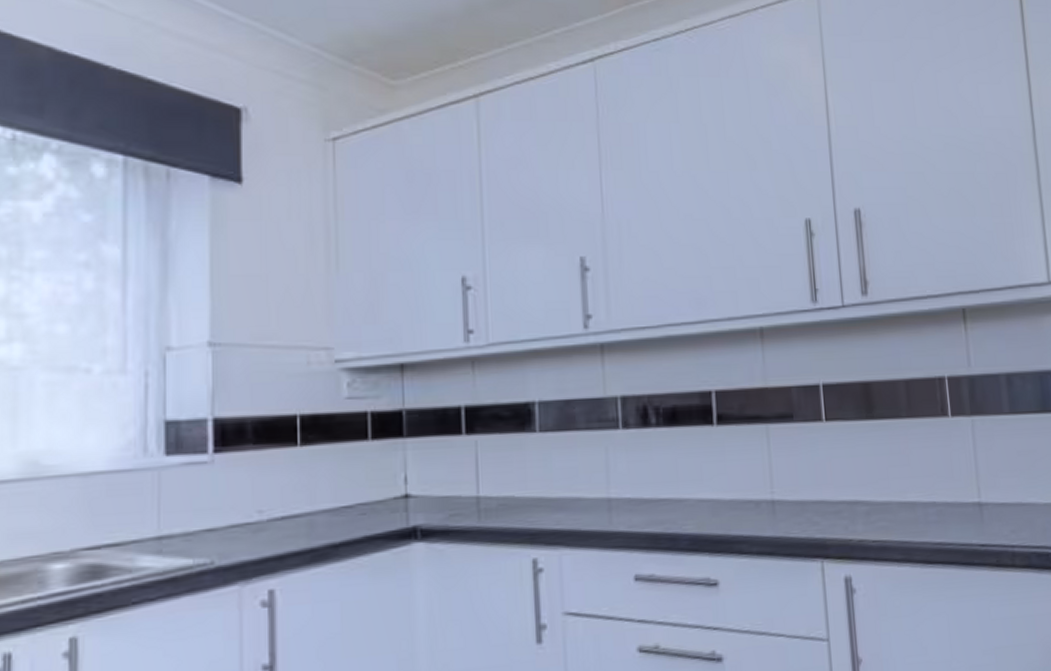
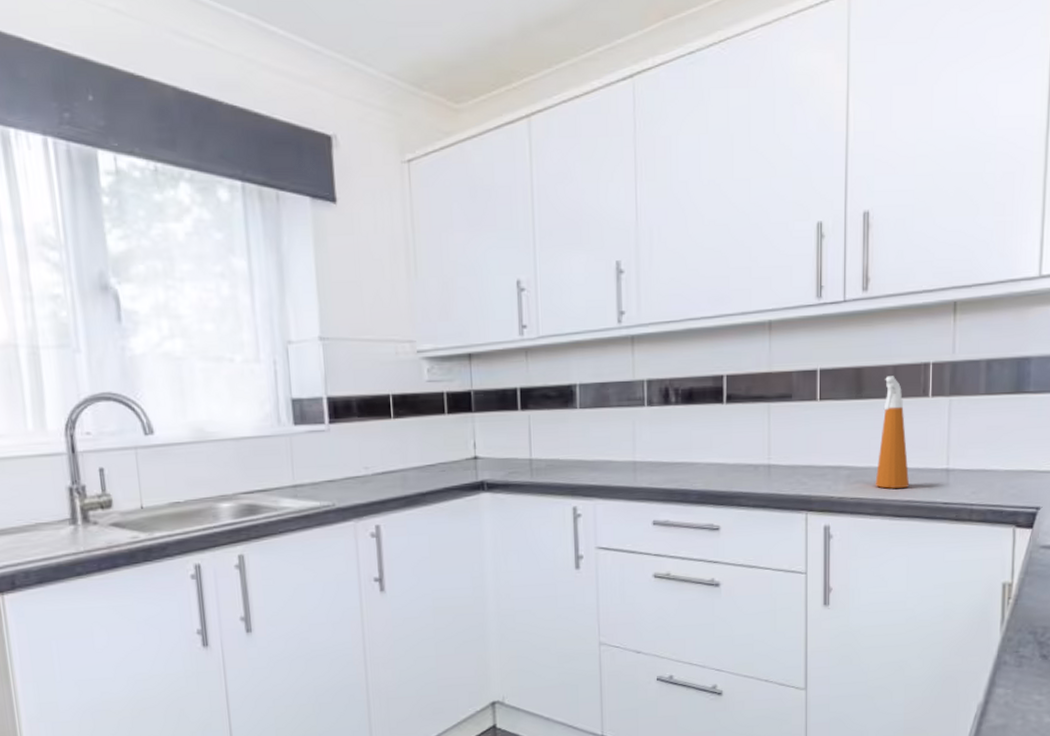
spray bottle: none [897,392,938,528] -> present [875,376,909,489]

